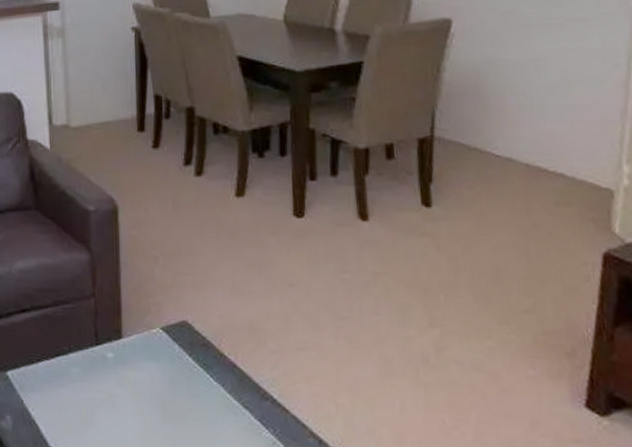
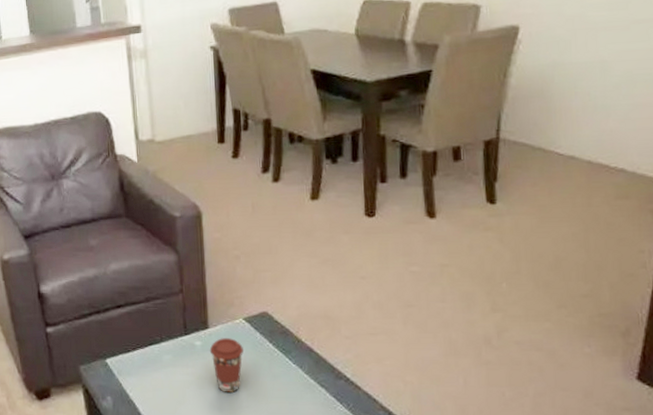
coffee cup: none [122,350,161,413] -> present [209,338,244,393]

